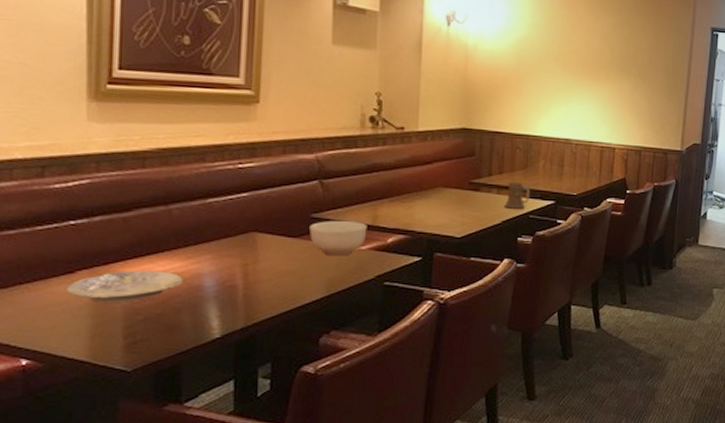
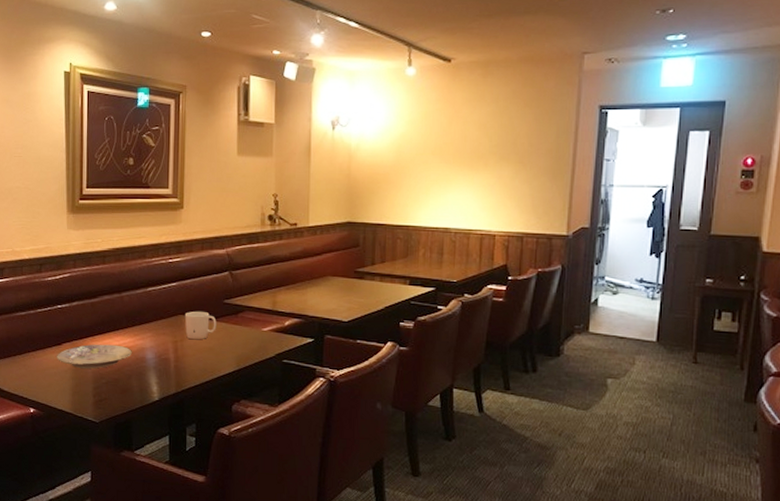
mug: none [258,227,301,262] -> present [184,311,217,340]
bowl: present [308,220,368,256] -> none [222,305,268,336]
beer mug: present [505,182,531,209] -> none [387,271,412,296]

